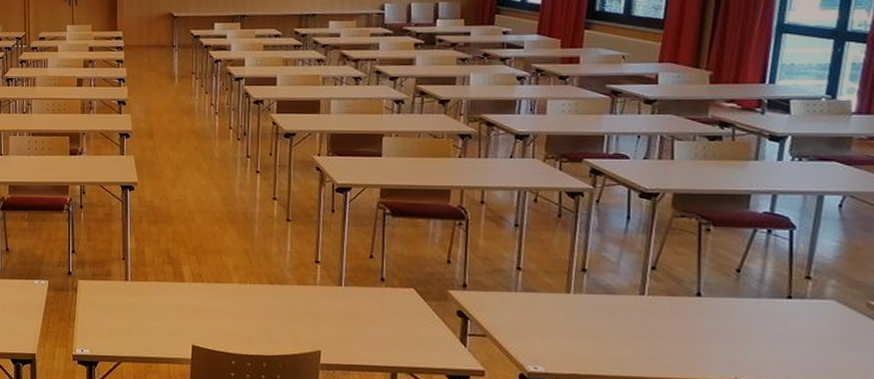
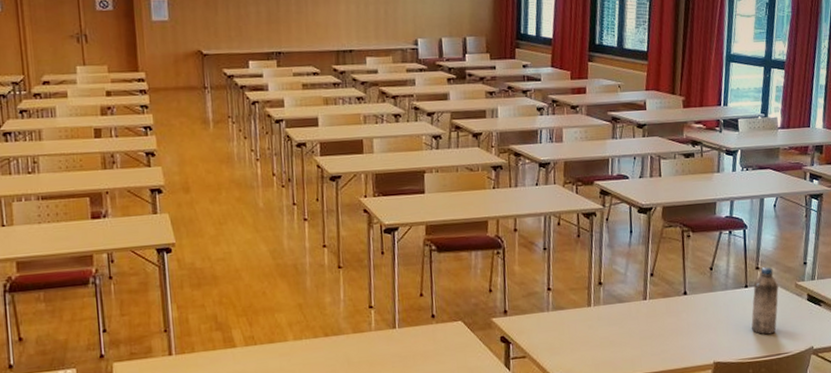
water bottle: none [794,277,840,359] -> present [751,267,779,335]

